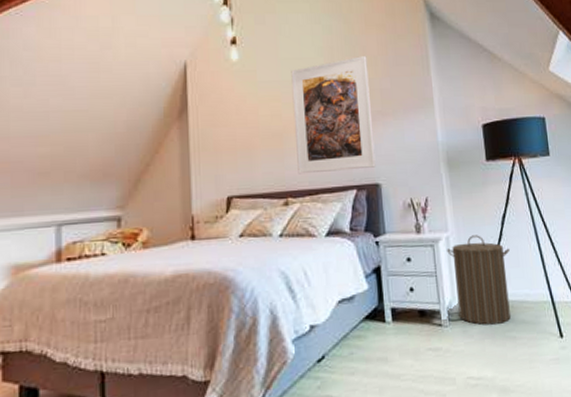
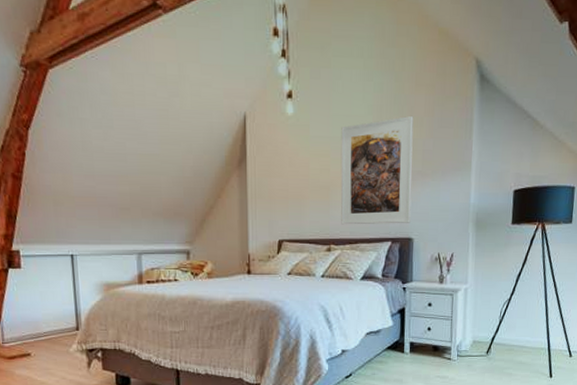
laundry hamper: present [447,235,511,325] -> none [464,289,519,362]

